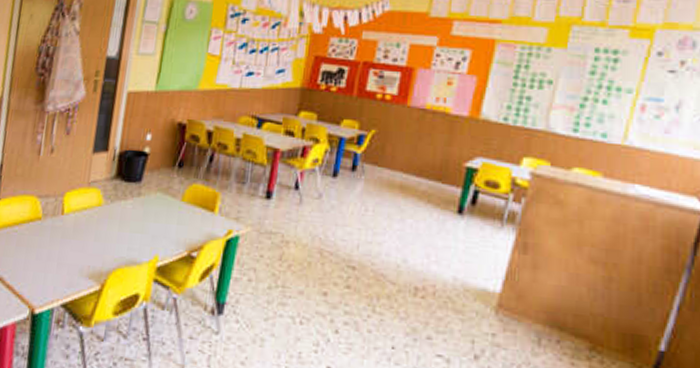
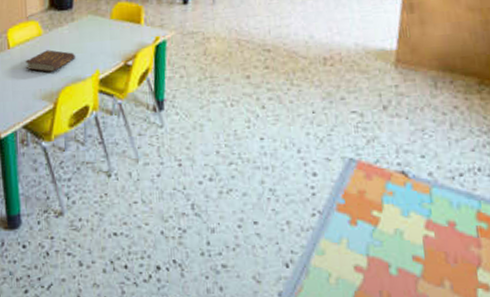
book: none [77,223,135,249] -> present [25,50,75,72]

